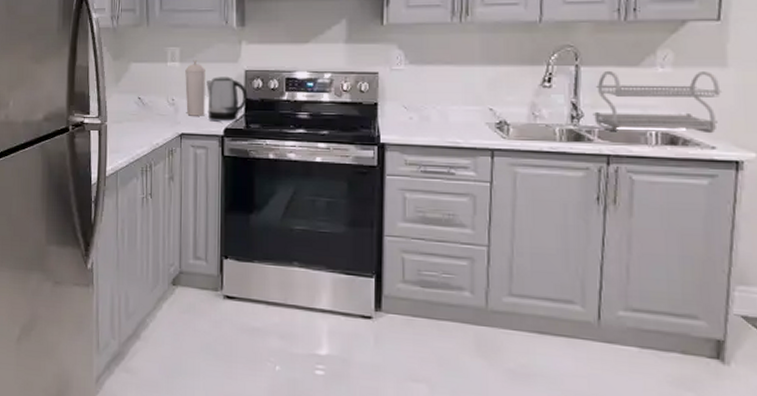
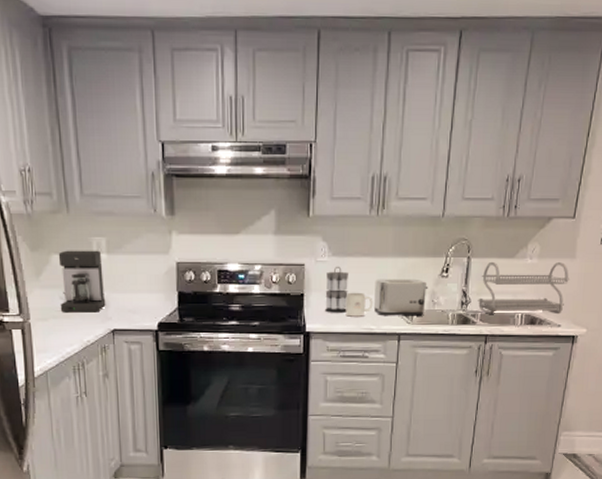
coffee maker: none [134,59,176,117] -> present [58,250,106,313]
canister: present [185,60,205,116] -> none [113,251,137,311]
kettle: present [206,76,248,122] -> none [137,269,181,316]
spice rack: none [402,74,429,124] -> present [325,266,348,313]
mug: none [426,102,459,129] -> present [345,292,373,317]
toaster: none [459,88,527,130] -> present [373,278,429,316]

